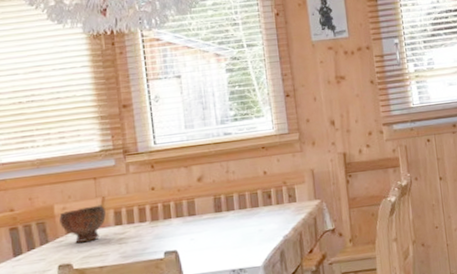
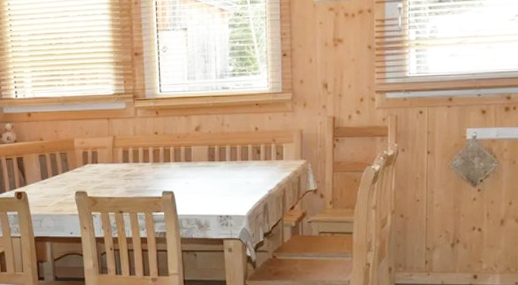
bowl: present [59,204,106,243] -> none [78,143,116,174]

